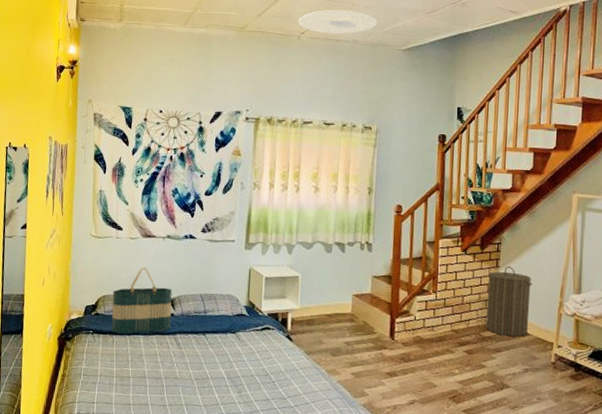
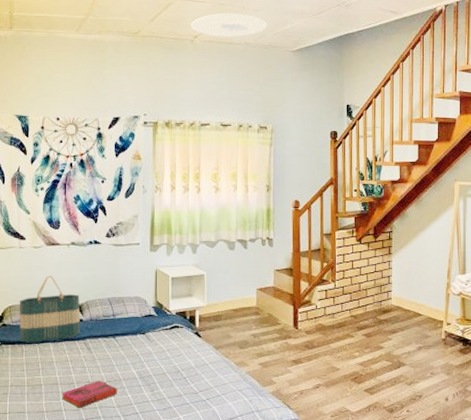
hardback book: none [149,376,204,404] -> present [62,380,117,408]
laundry hamper: present [485,267,532,337] -> none [381,253,422,318]

